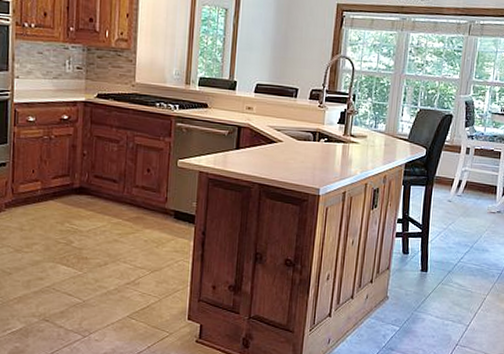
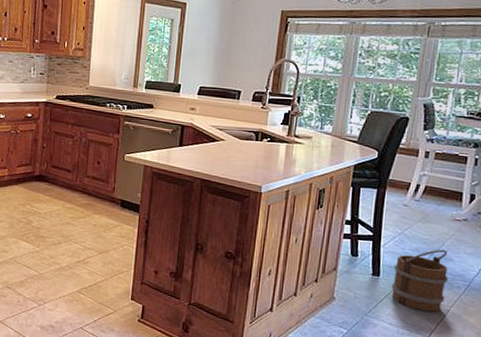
bucket: none [437,241,485,301] -> present [391,249,448,312]

